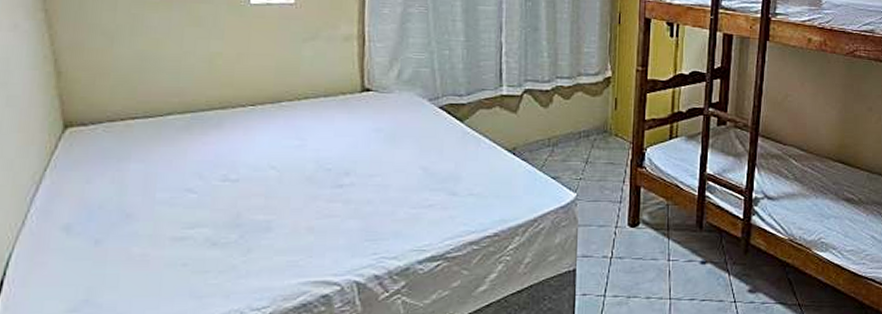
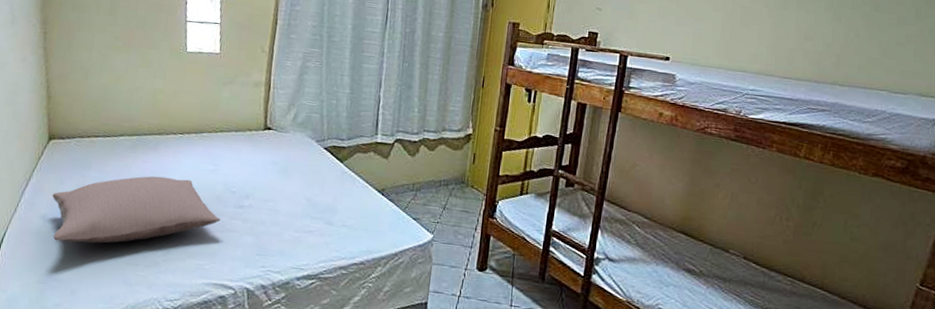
pillow: none [77,160,315,256] -> present [52,176,221,244]

